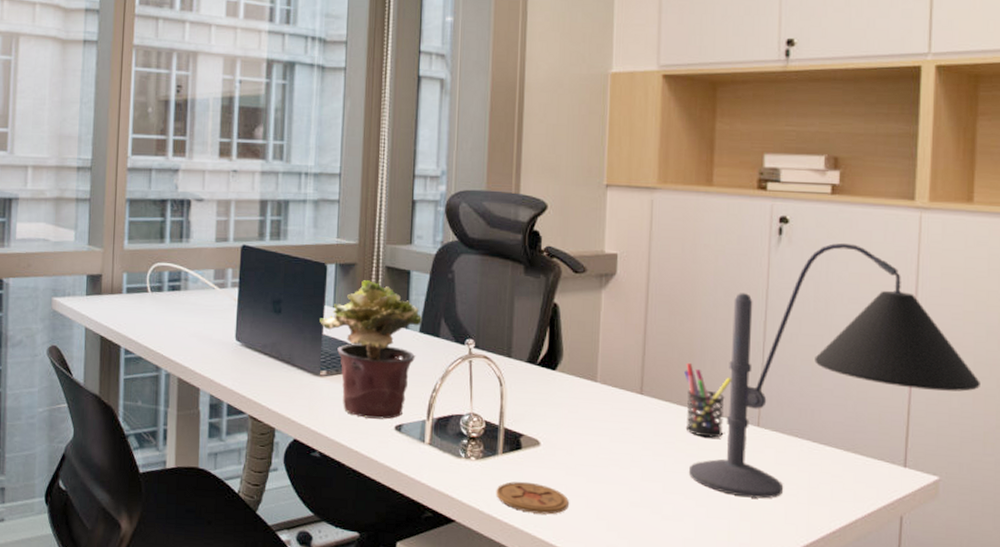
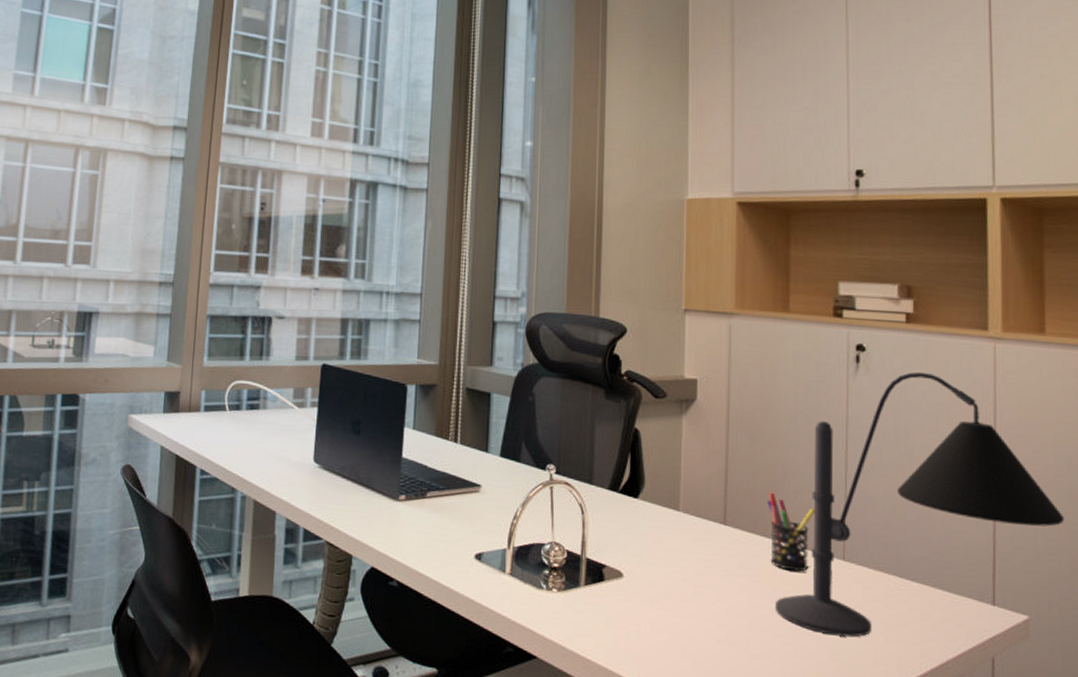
potted plant: present [320,280,423,420] -> none [399,402,503,548]
coaster: present [496,481,569,515] -> none [578,615,653,652]

